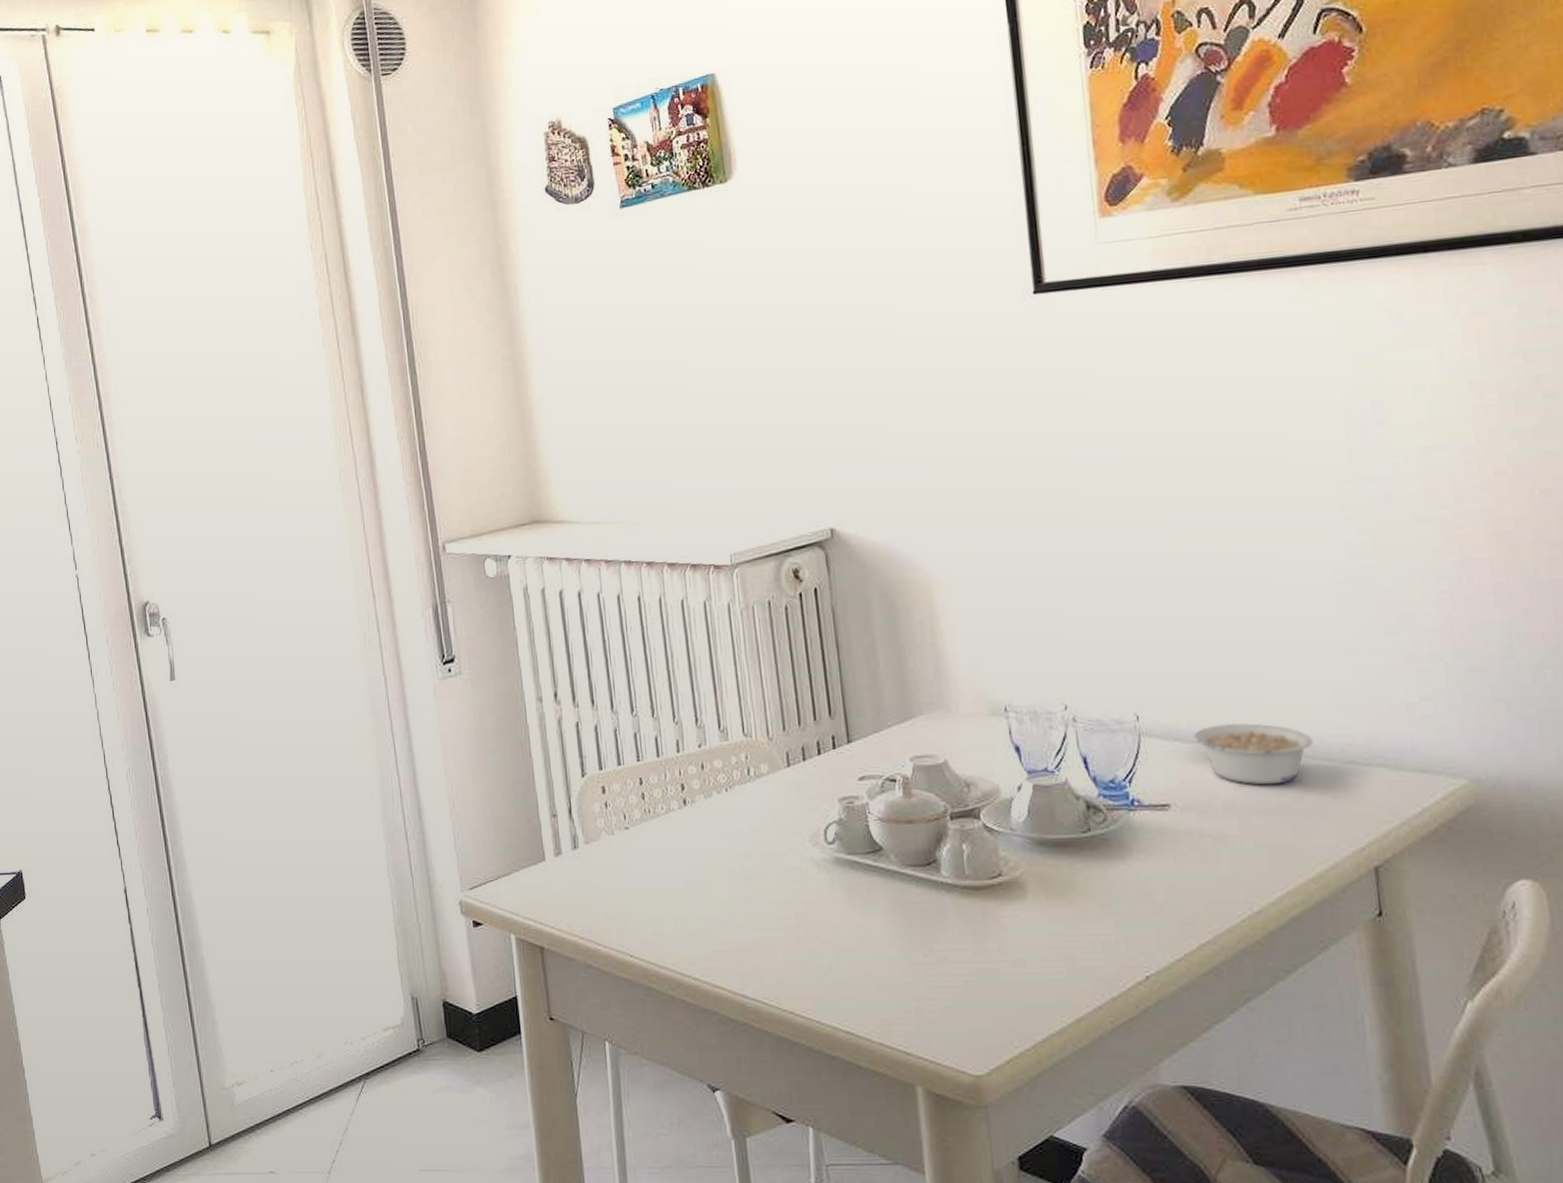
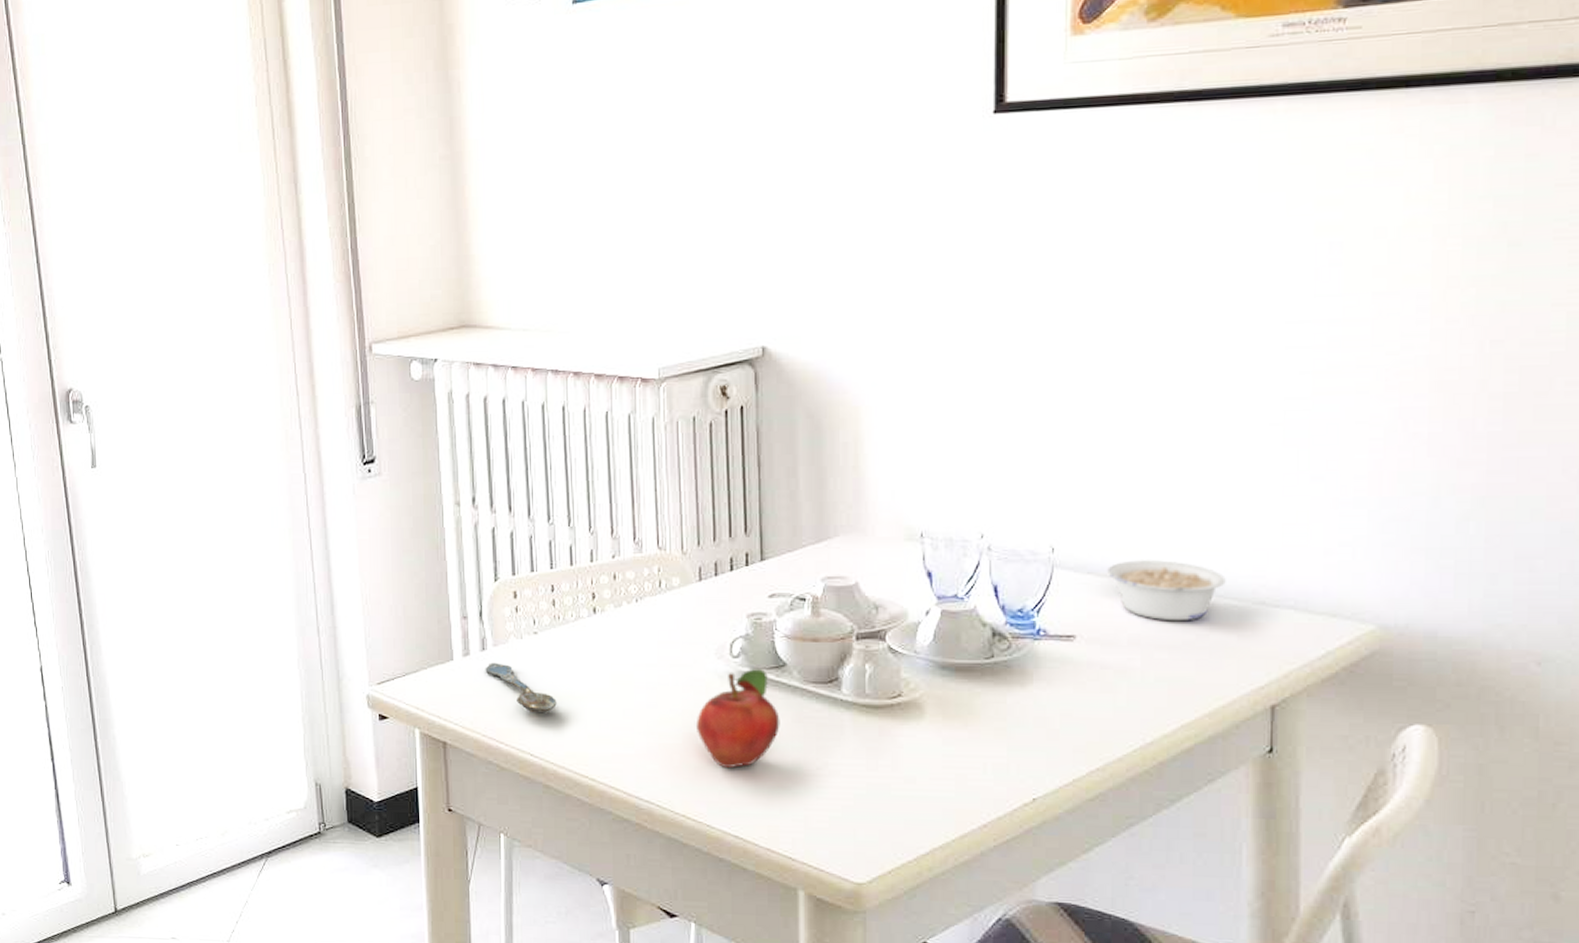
spoon: none [578,861,654,911] -> present [485,662,557,712]
fruit: none [796,854,882,959] -> present [695,669,780,767]

